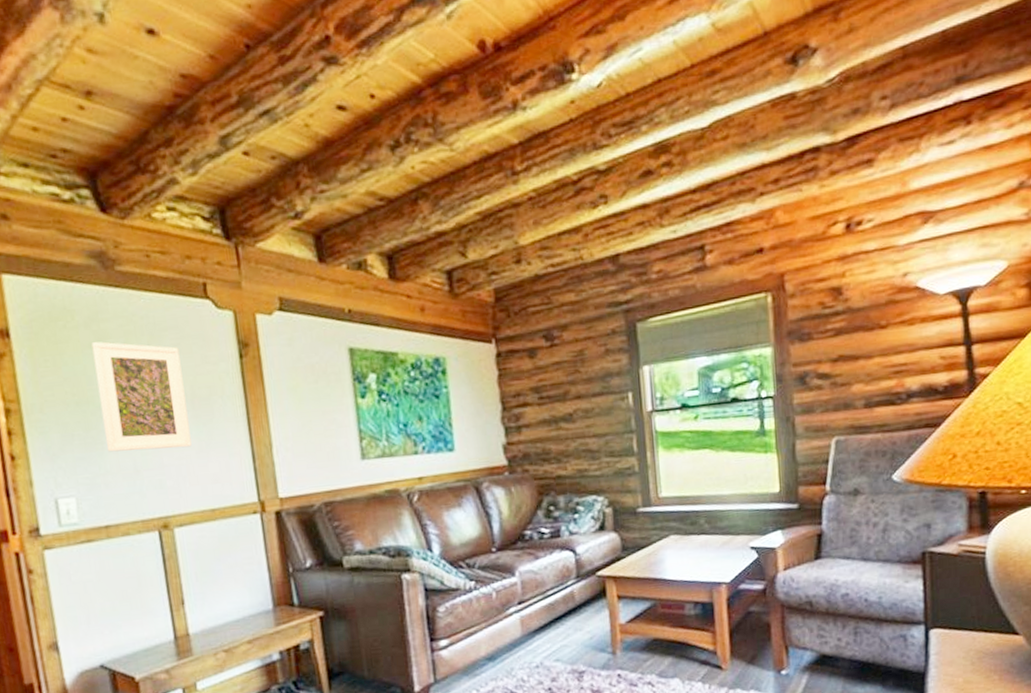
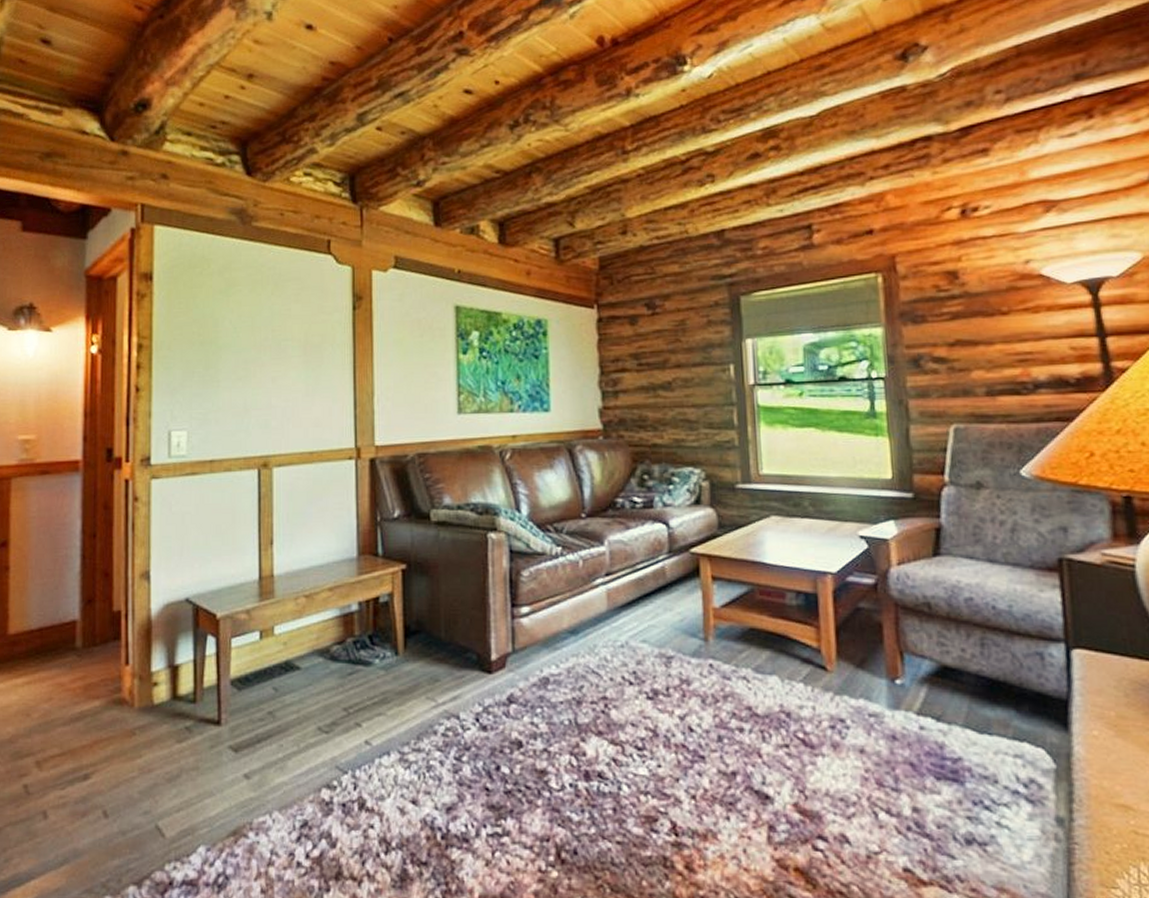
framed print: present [91,341,192,452] -> none [222,287,299,391]

